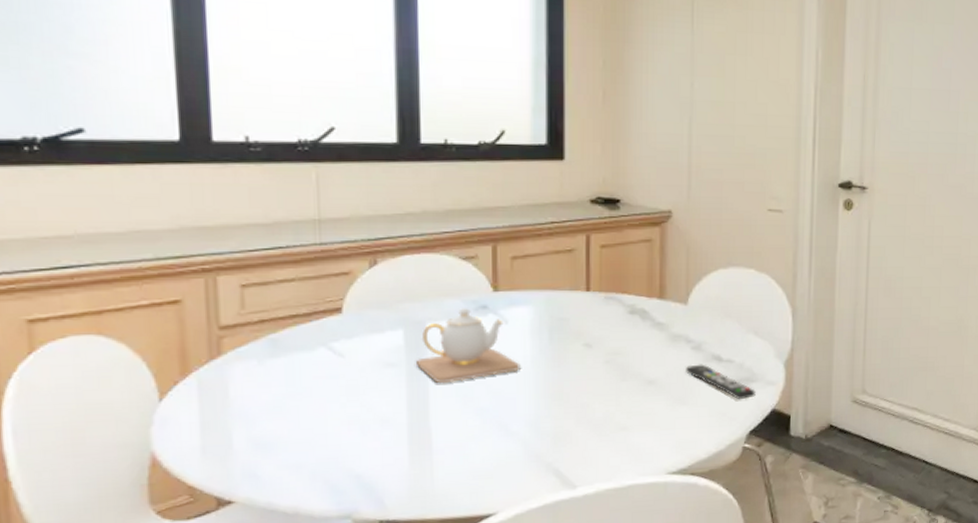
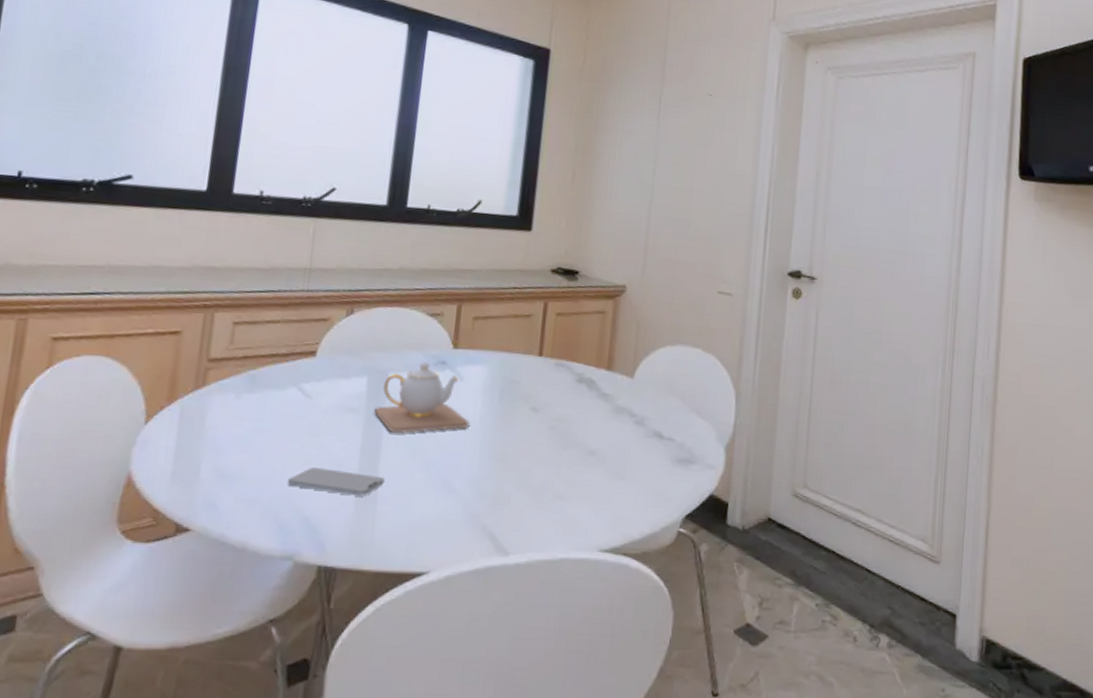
smartphone: none [331,426,437,450] -> present [287,468,385,497]
remote control: present [686,364,756,400] -> none [627,439,695,482]

